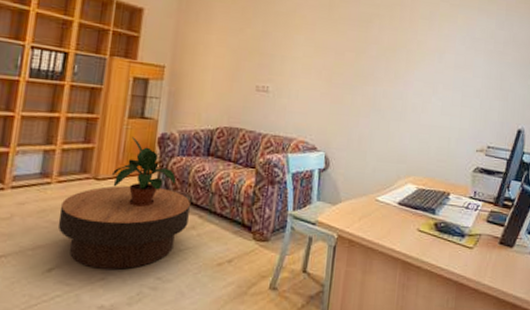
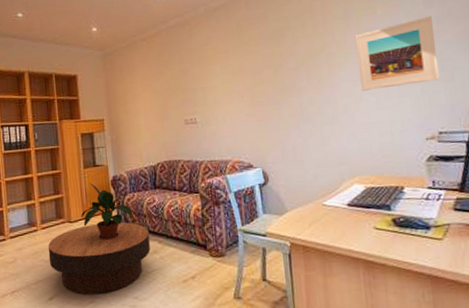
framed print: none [431,36,500,98] -> present [355,15,440,91]

